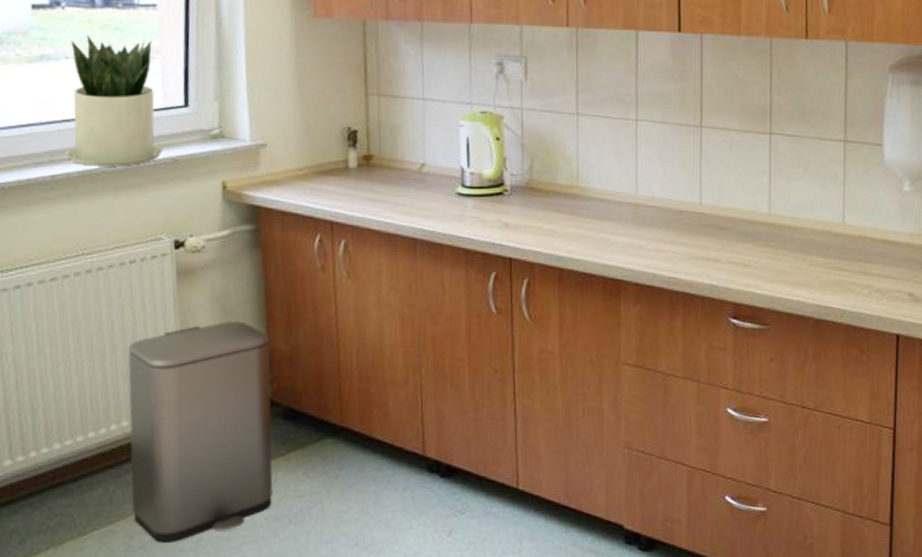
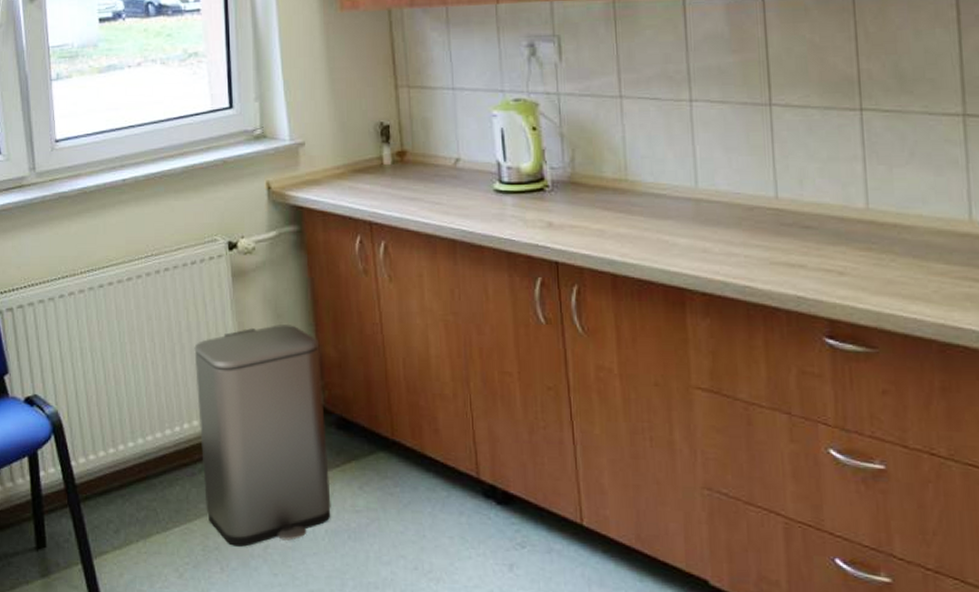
planter: present [65,34,163,166] -> none [132,43,213,170]

